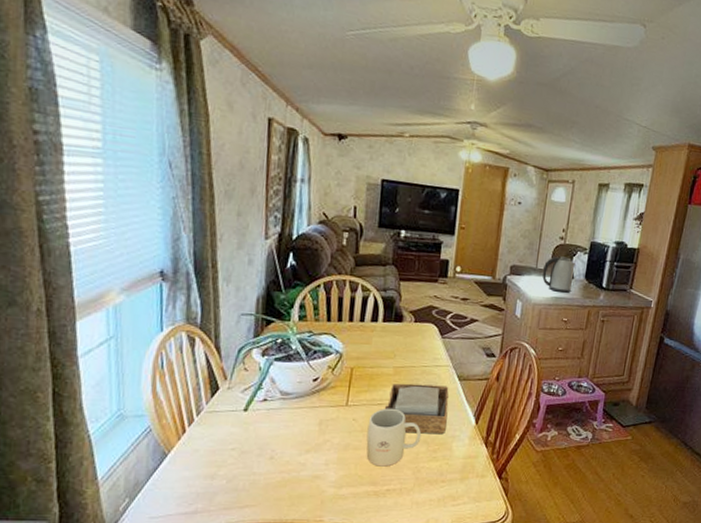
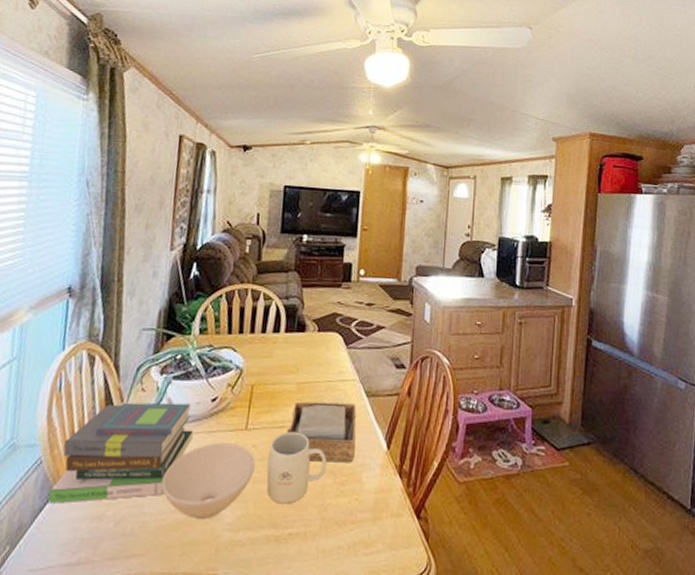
books: none [161,380,298,465] -> present [48,402,194,503]
bowl: none [269,416,356,478] -> present [161,443,255,519]
kettle: present [542,256,576,294] -> none [451,254,484,294]

